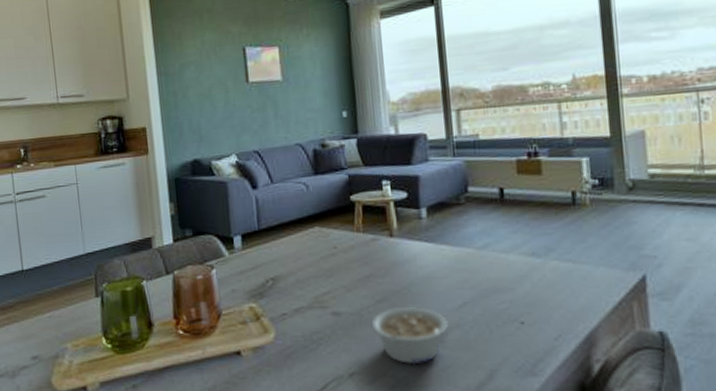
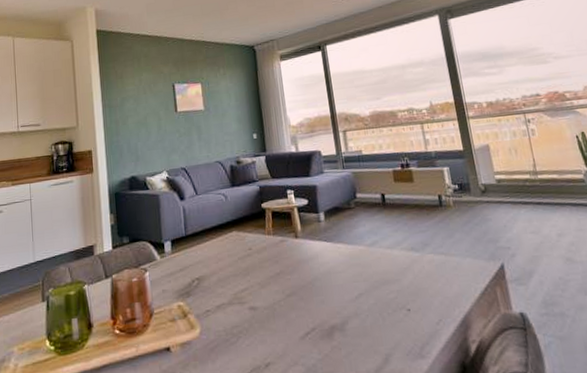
legume: present [371,307,449,365] -> none [282,299,348,353]

